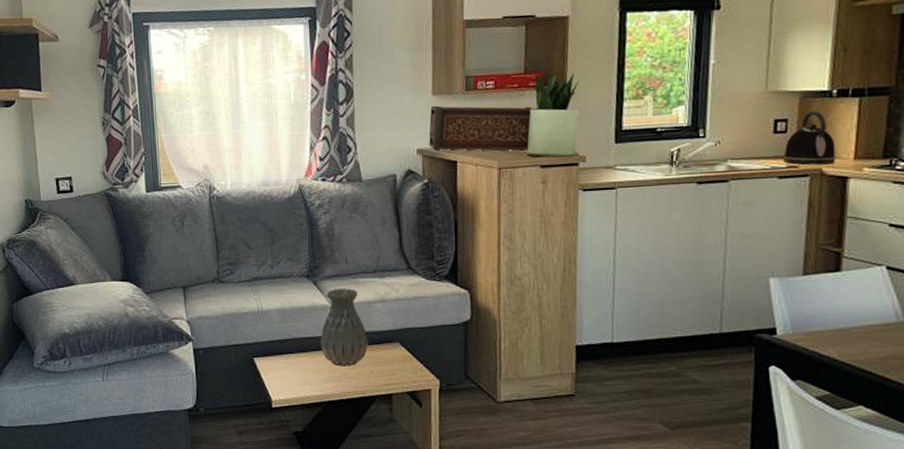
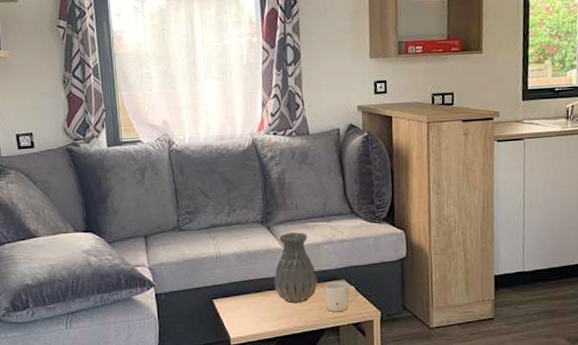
mug: none [375,344,413,379] -> present [323,281,357,312]
decorative box: present [429,105,538,152] -> none [367,67,460,108]
planter: present [521,72,581,159] -> none [446,40,495,114]

